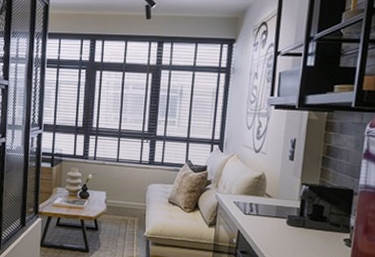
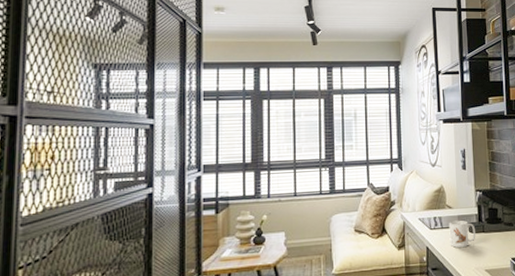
mug: none [263,209,295,238] -> present [449,220,476,248]

